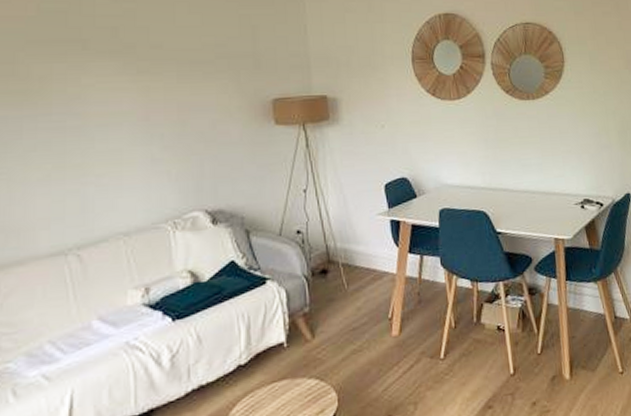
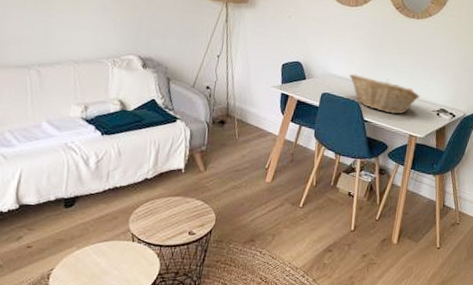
fruit basket: none [468,177,557,218] -> present [350,73,420,114]

